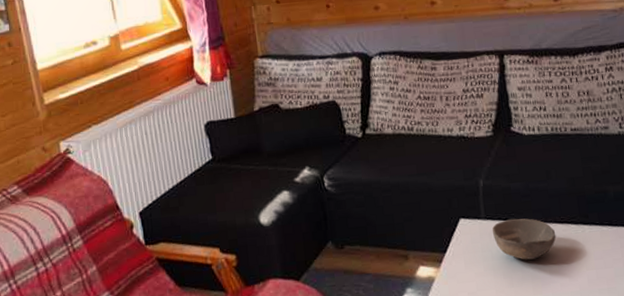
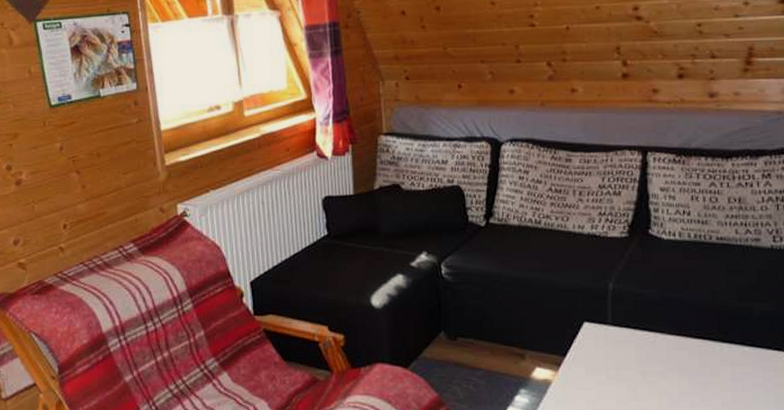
bowl: present [492,218,556,260] -> none [618,328,690,374]

